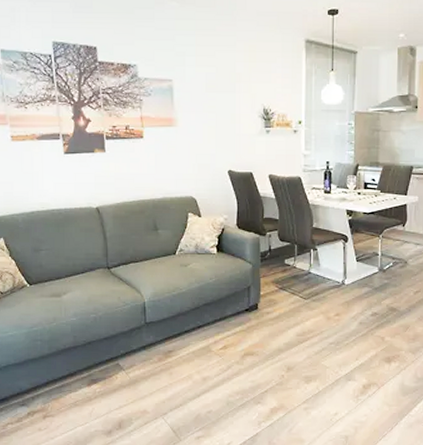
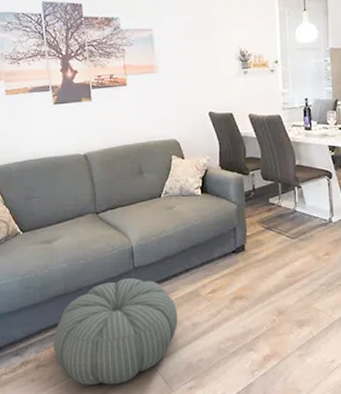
pouf: none [62,333,188,435] -> present [54,278,178,386]

